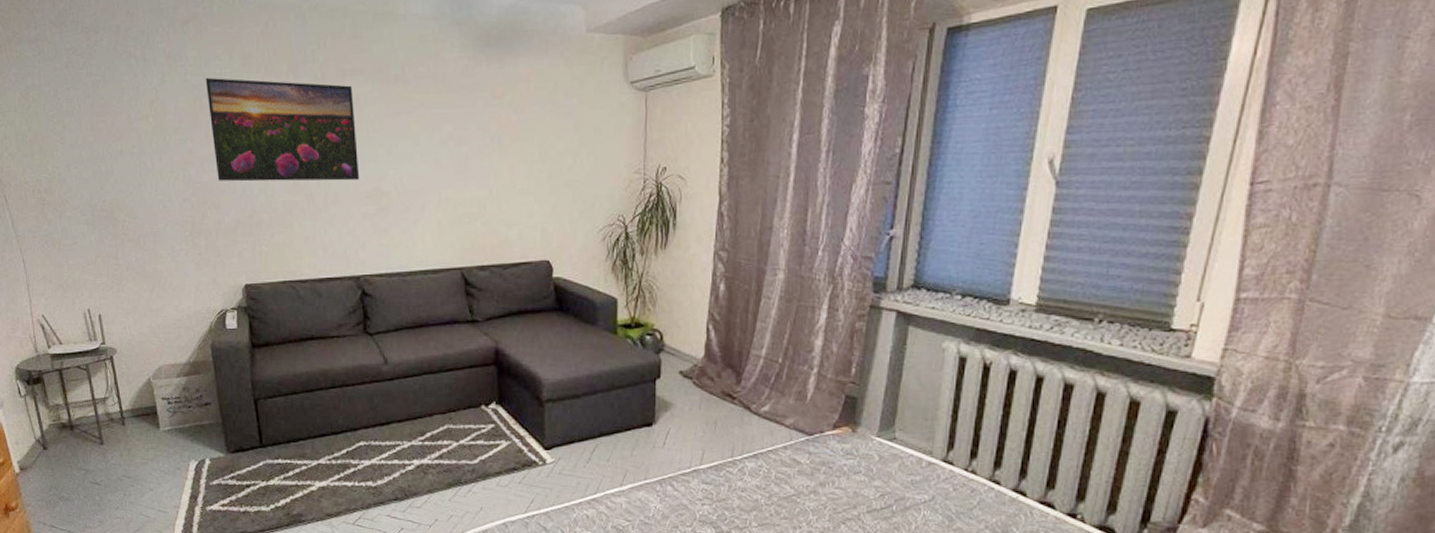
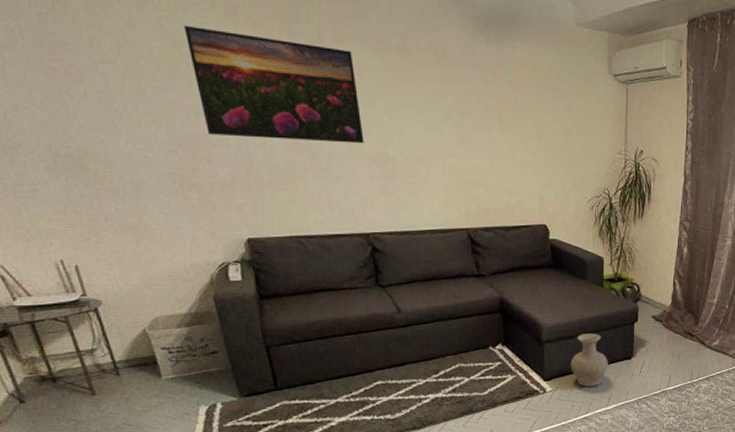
vase: none [576,391,623,459] -> present [570,333,608,386]

